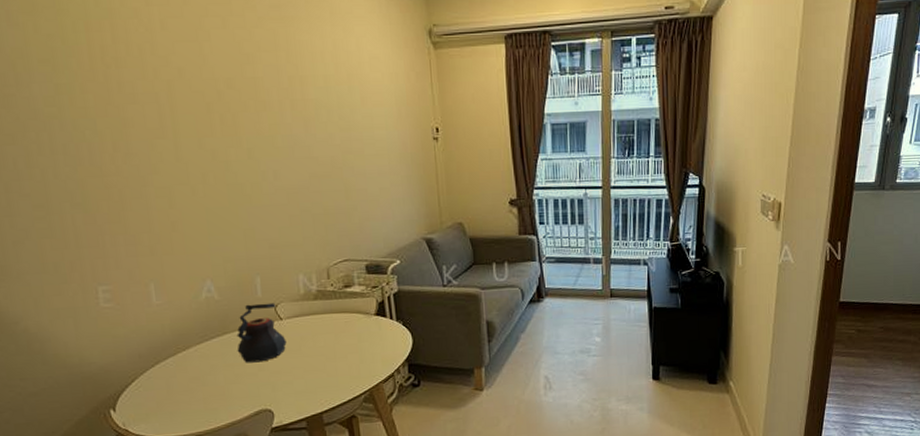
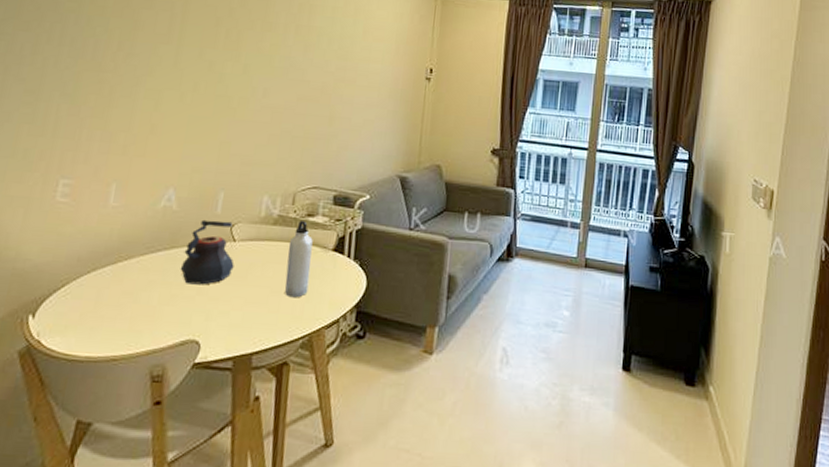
water bottle: none [332,291,360,362] -> present [284,220,313,298]

